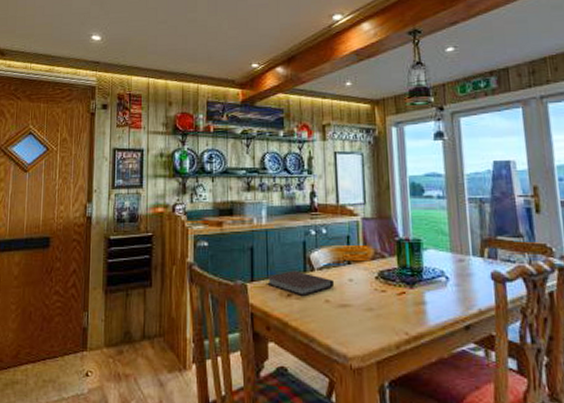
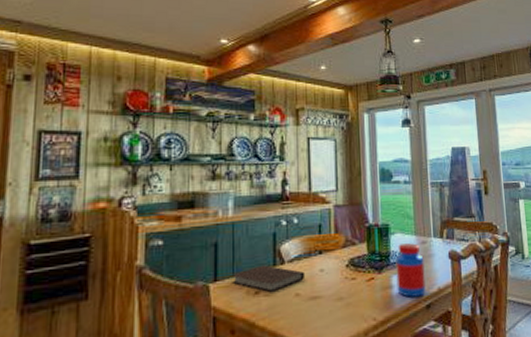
jar: none [429,260,464,316] -> present [395,243,426,297]

